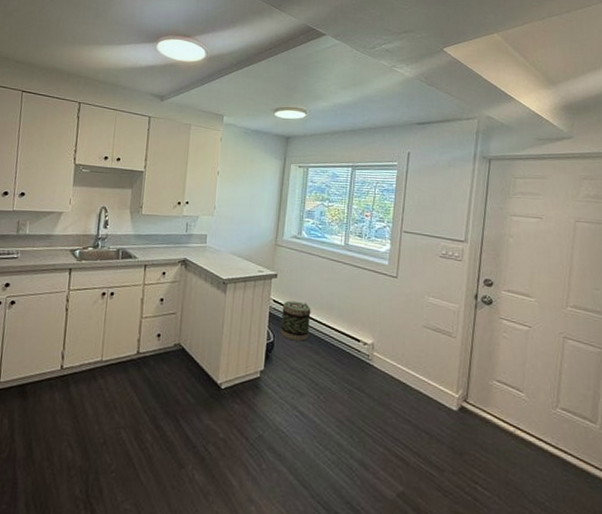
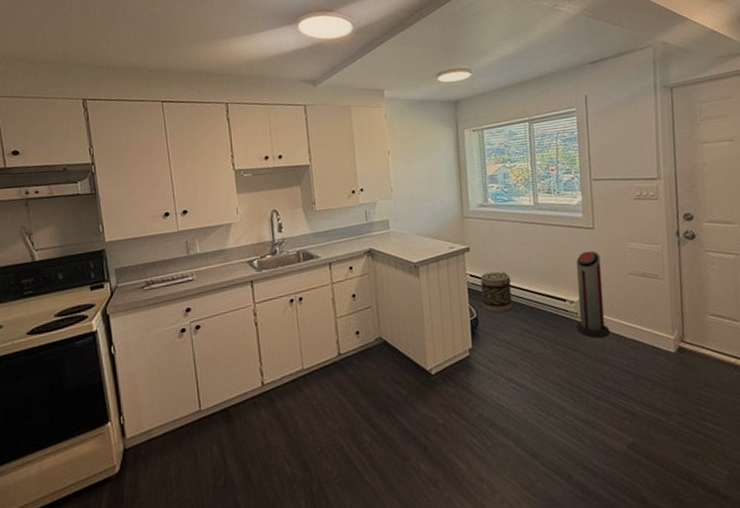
air purifier: none [365,297,399,383] -> present [575,250,610,338]

